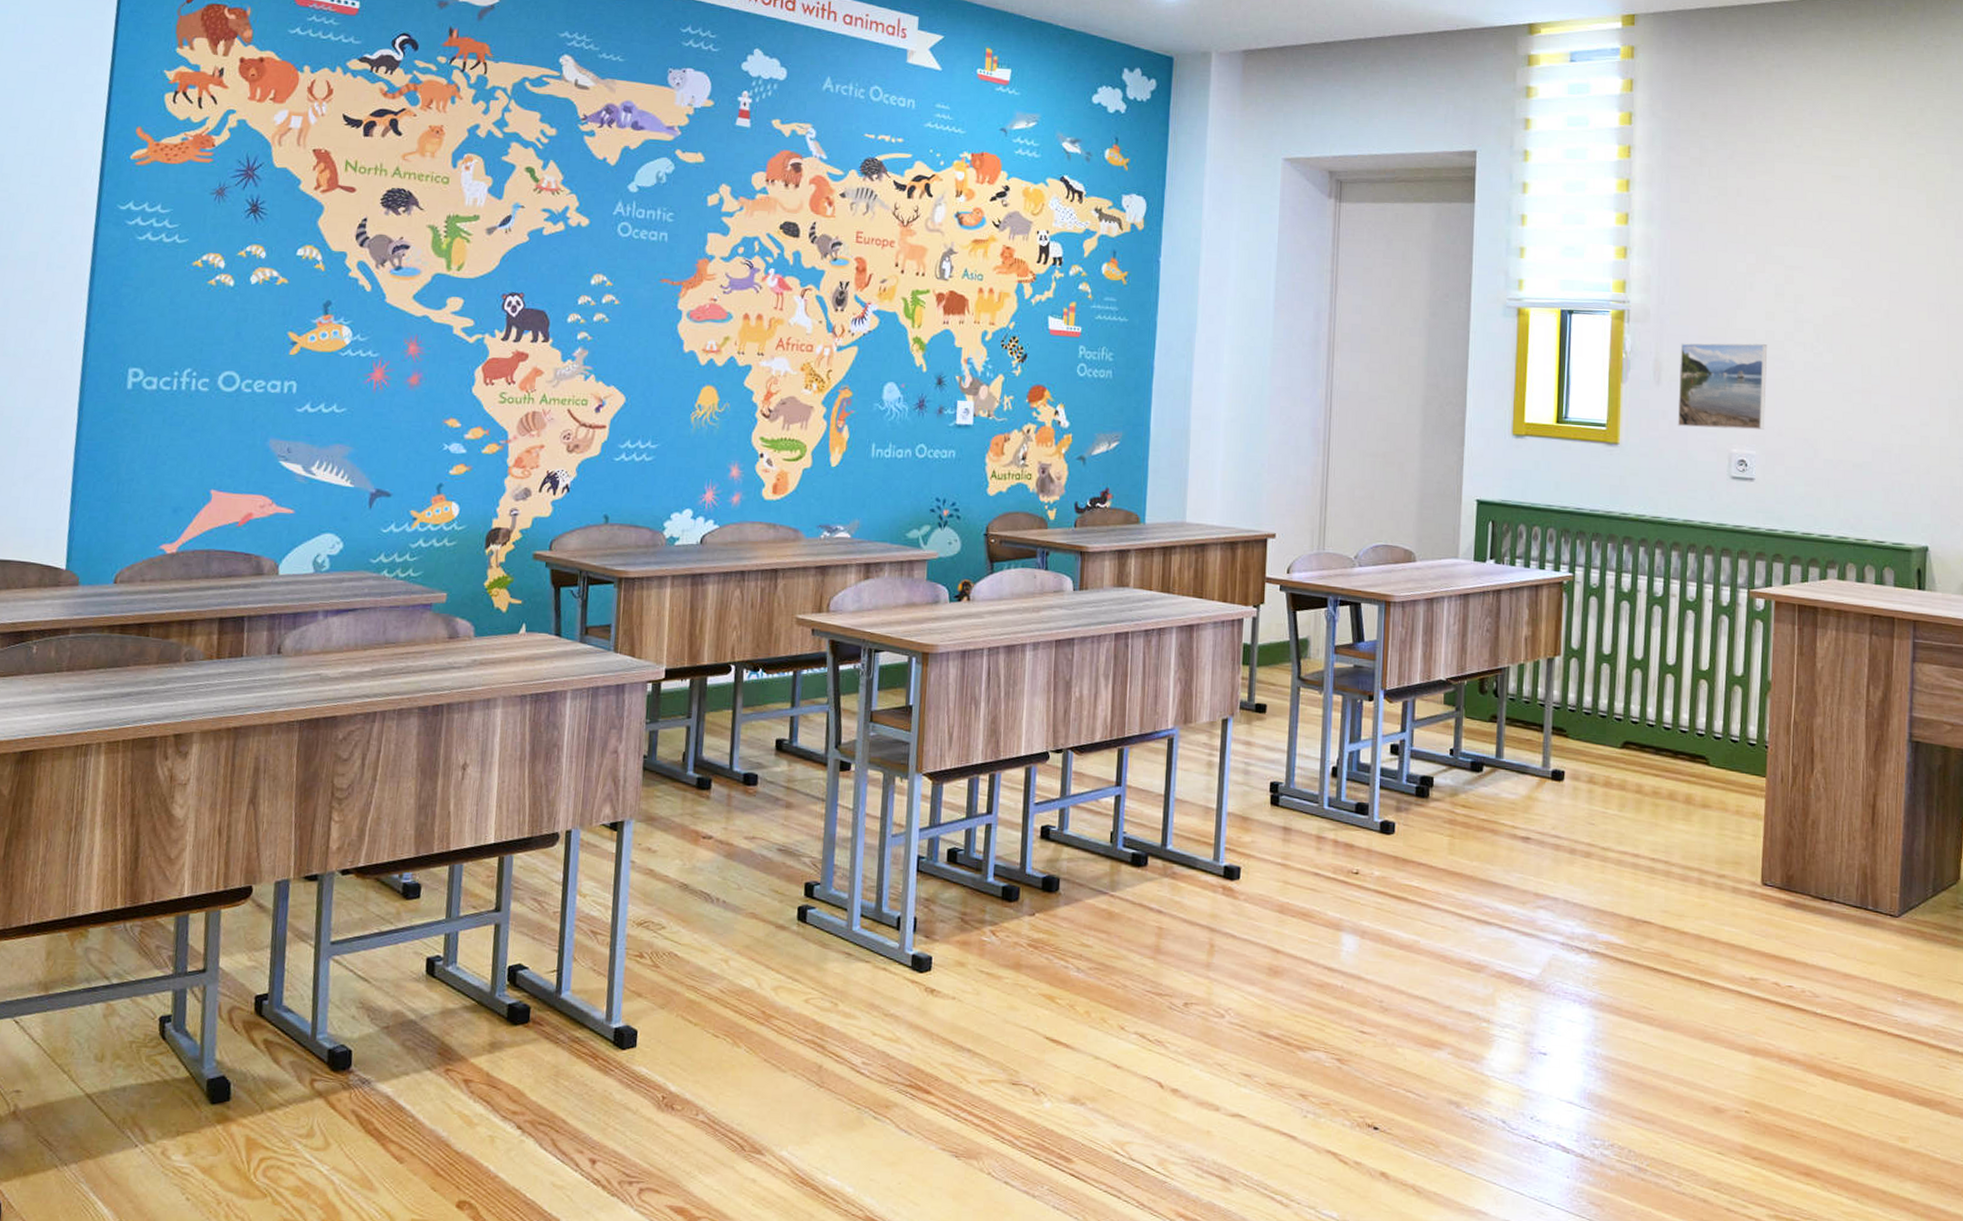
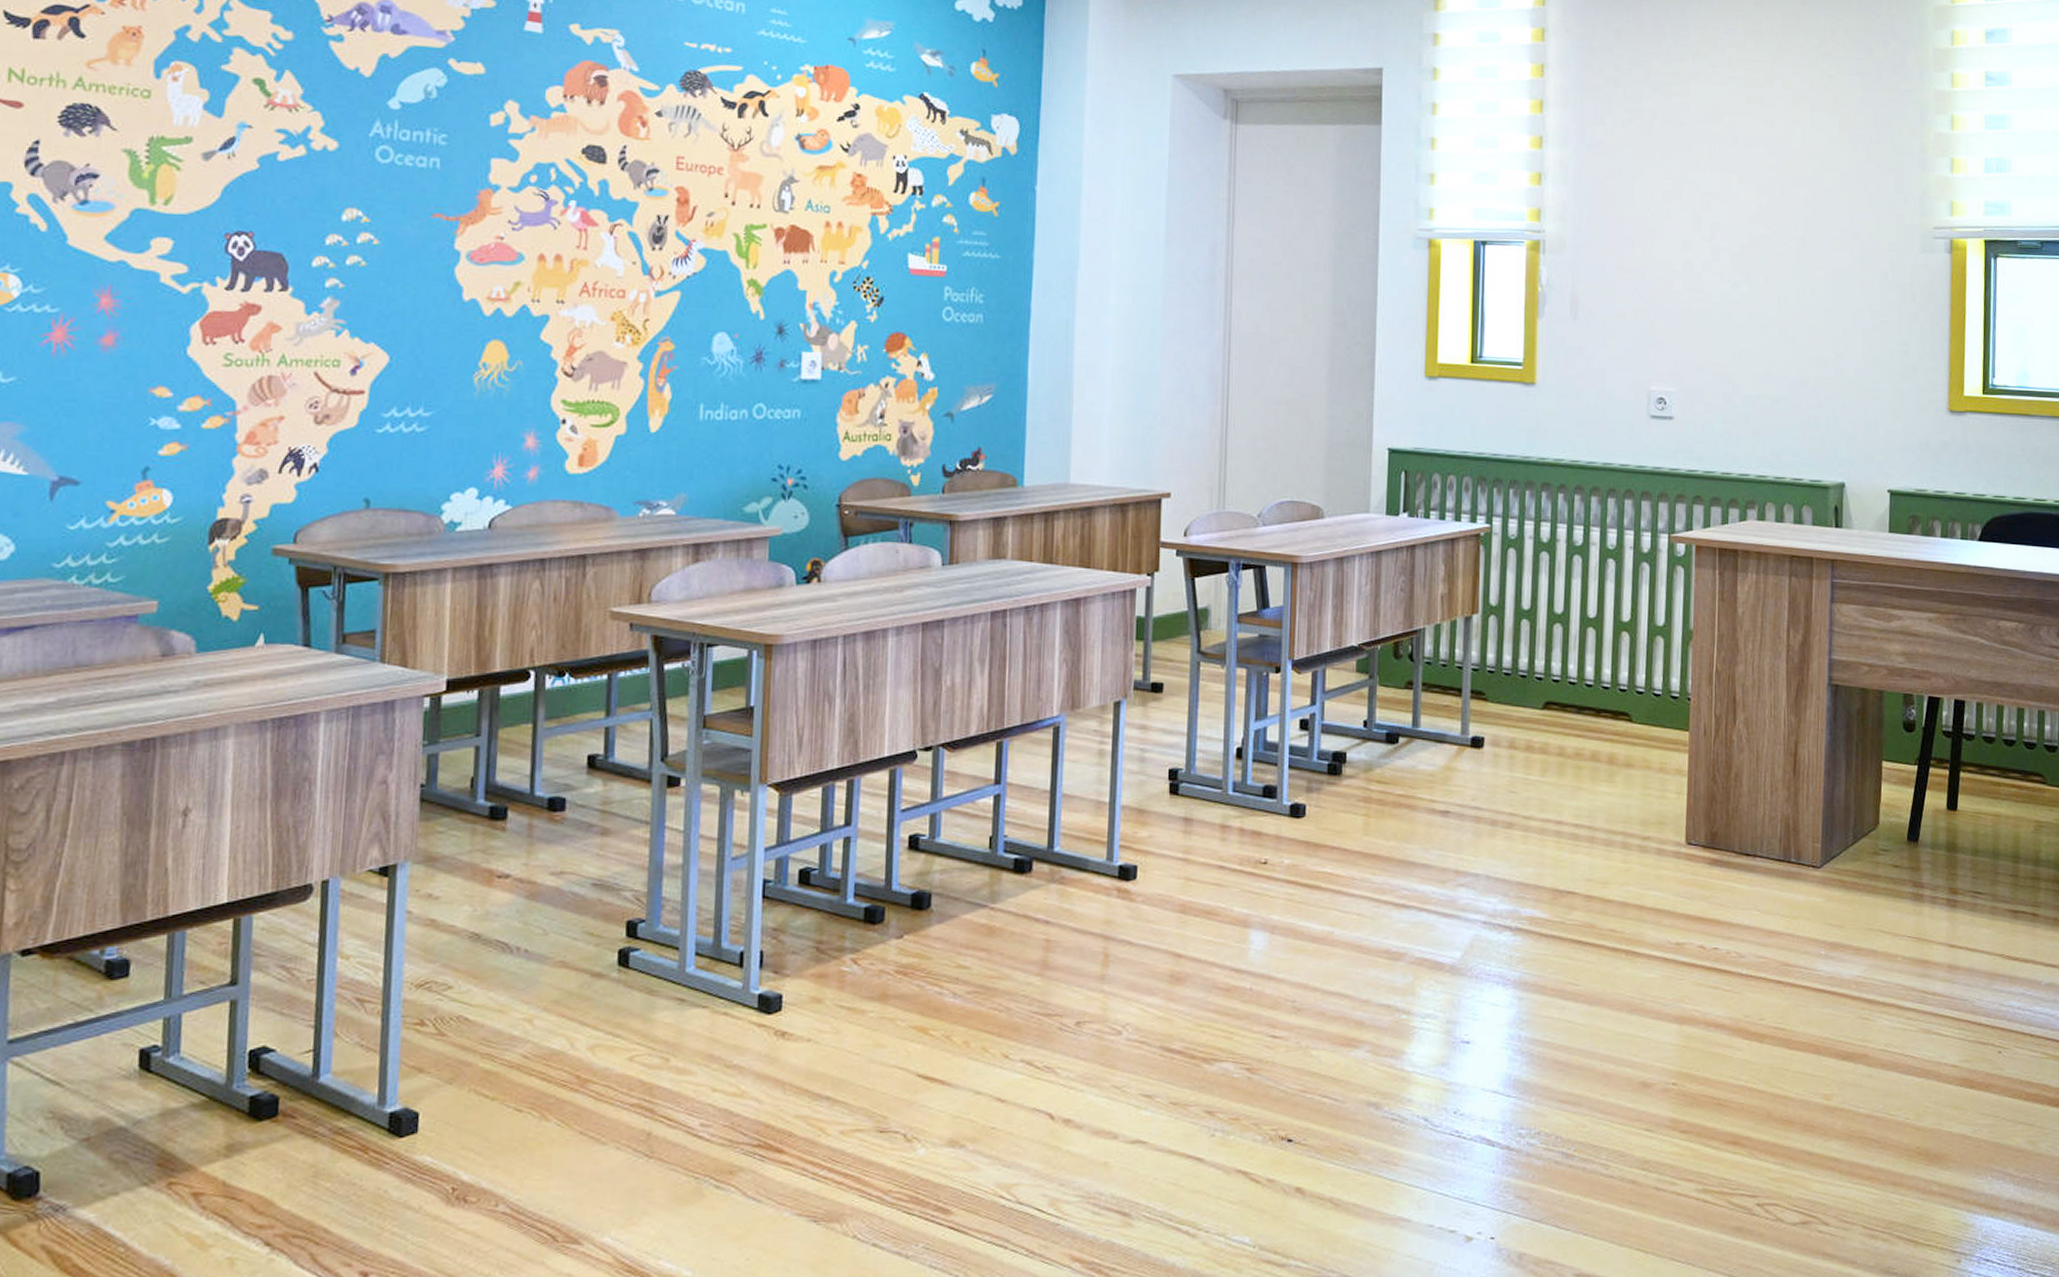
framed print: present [1677,343,1768,430] -> none [1595,274,1685,366]

